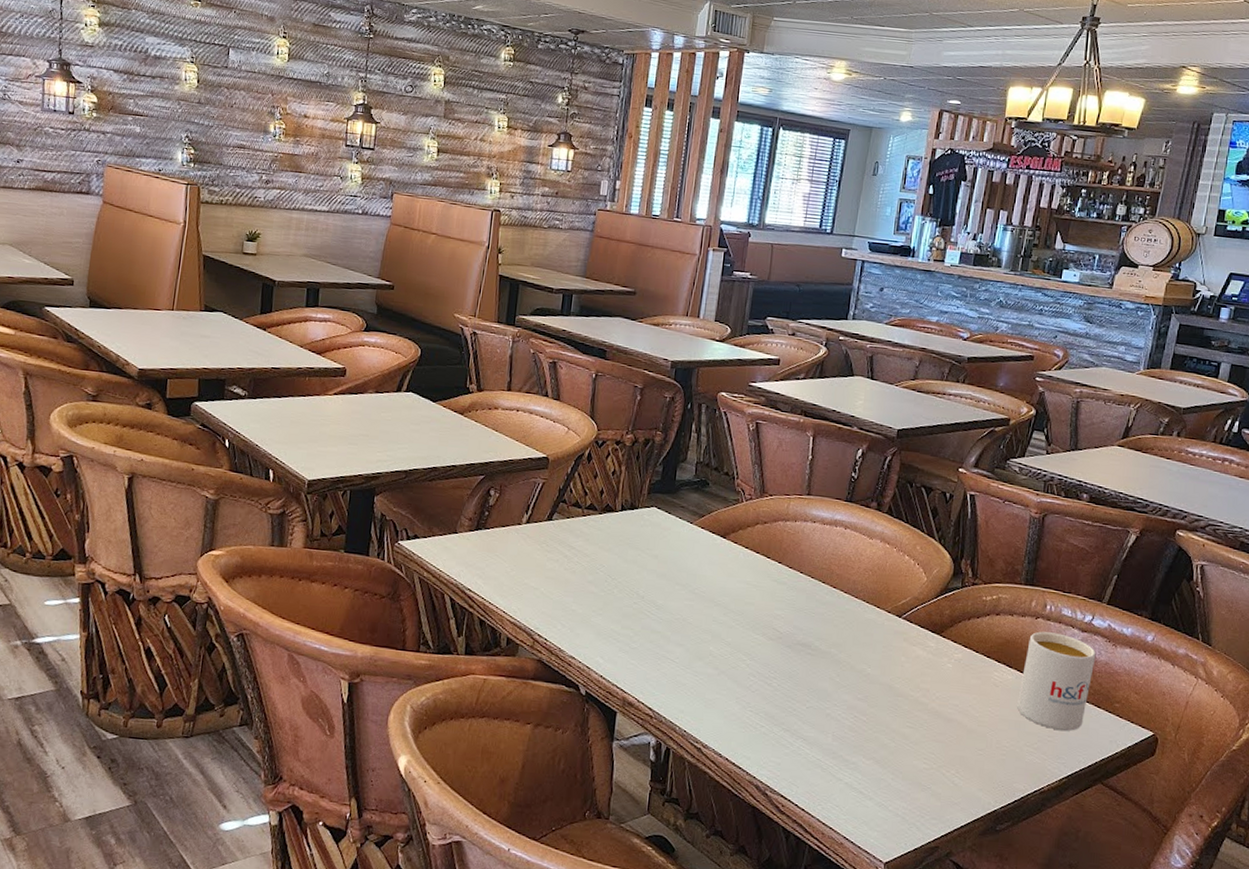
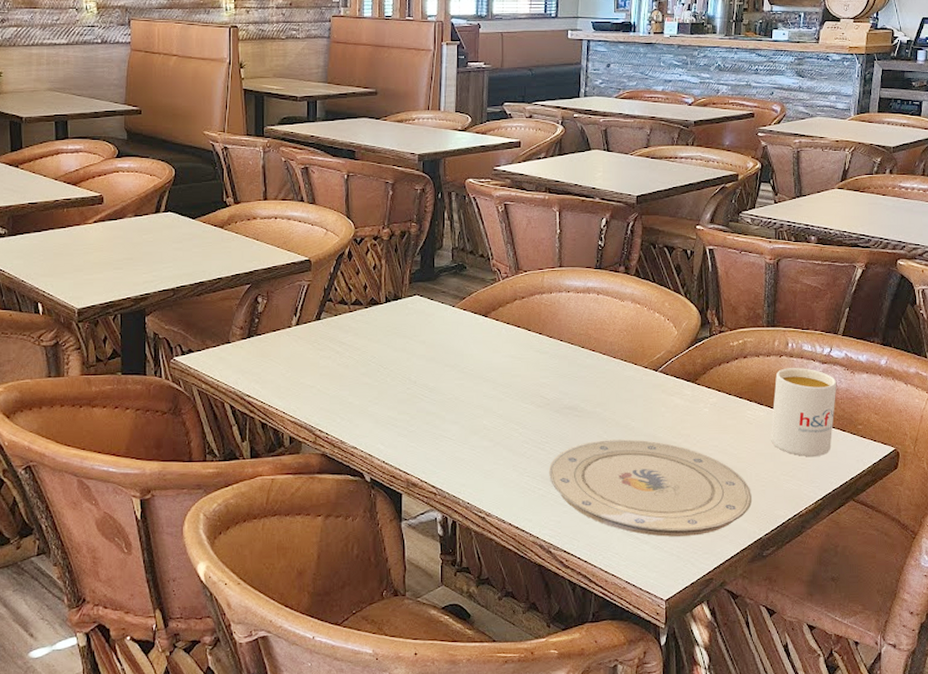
plate: none [773,682,991,799] -> present [548,439,753,537]

